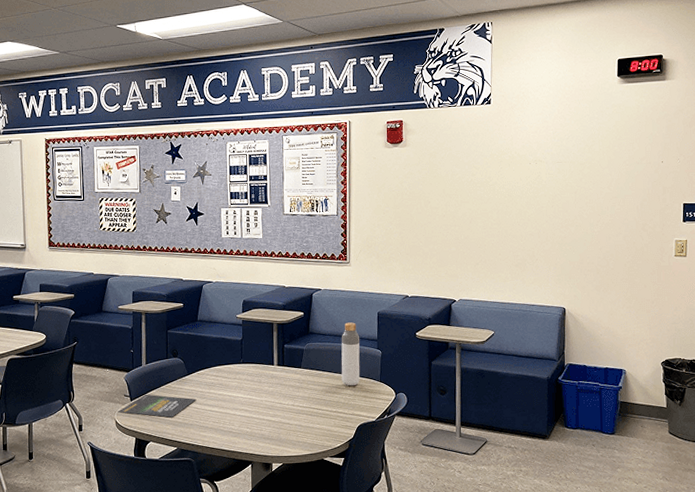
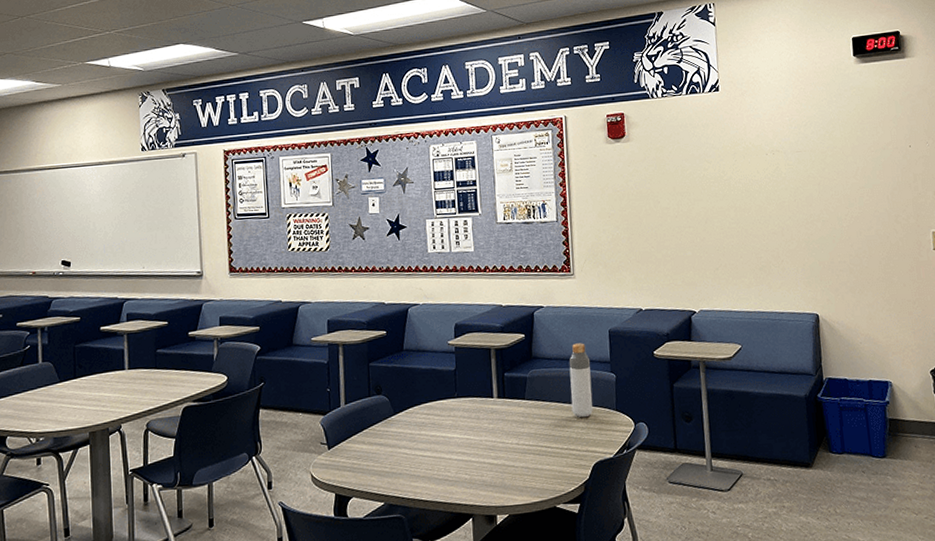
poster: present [117,394,197,418] -> none [313,440,406,467]

